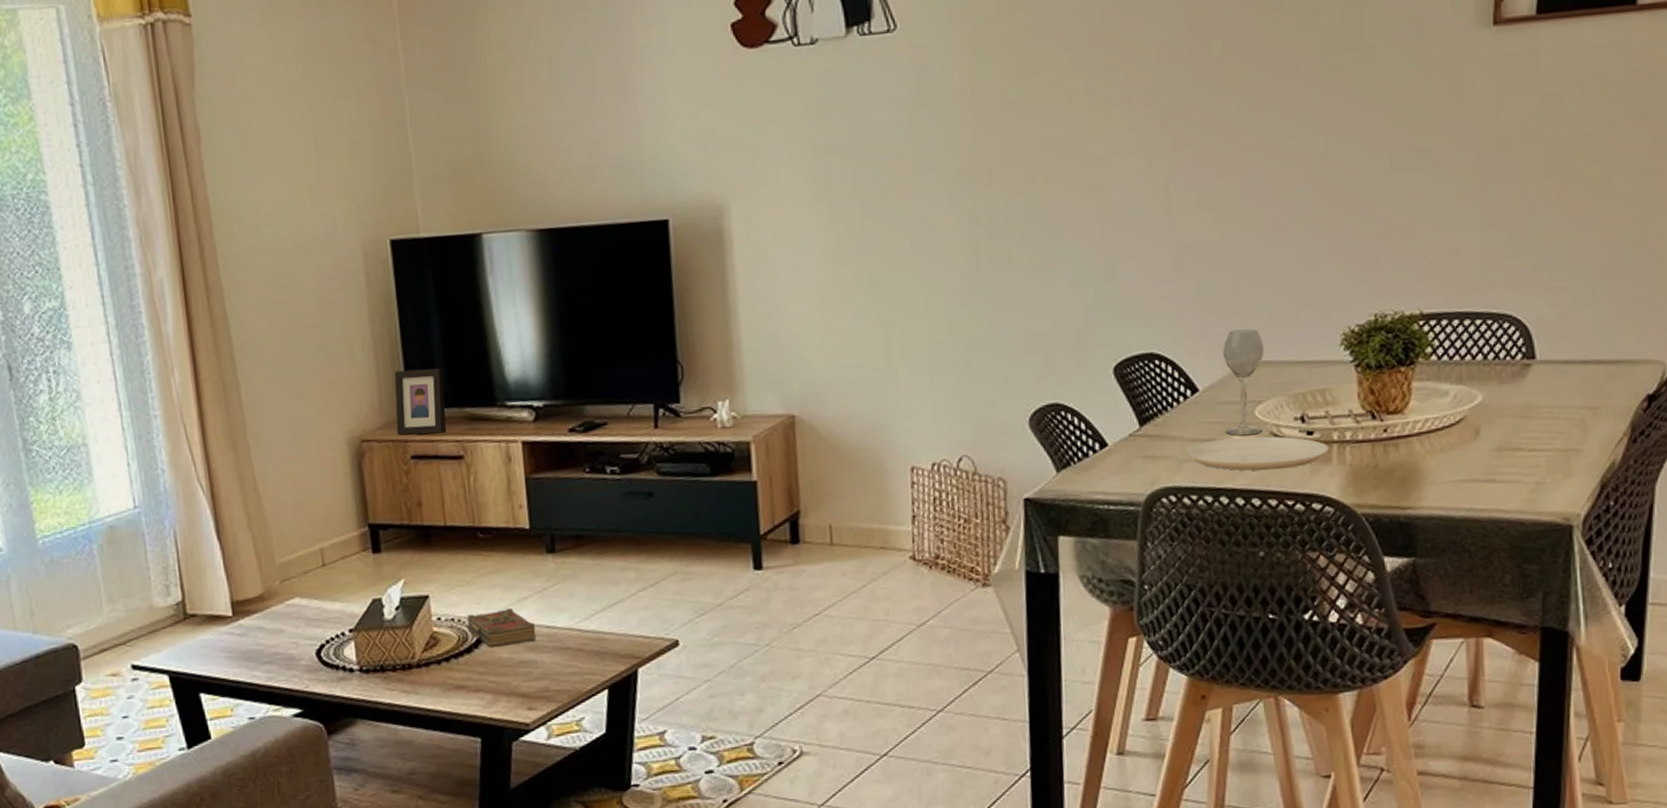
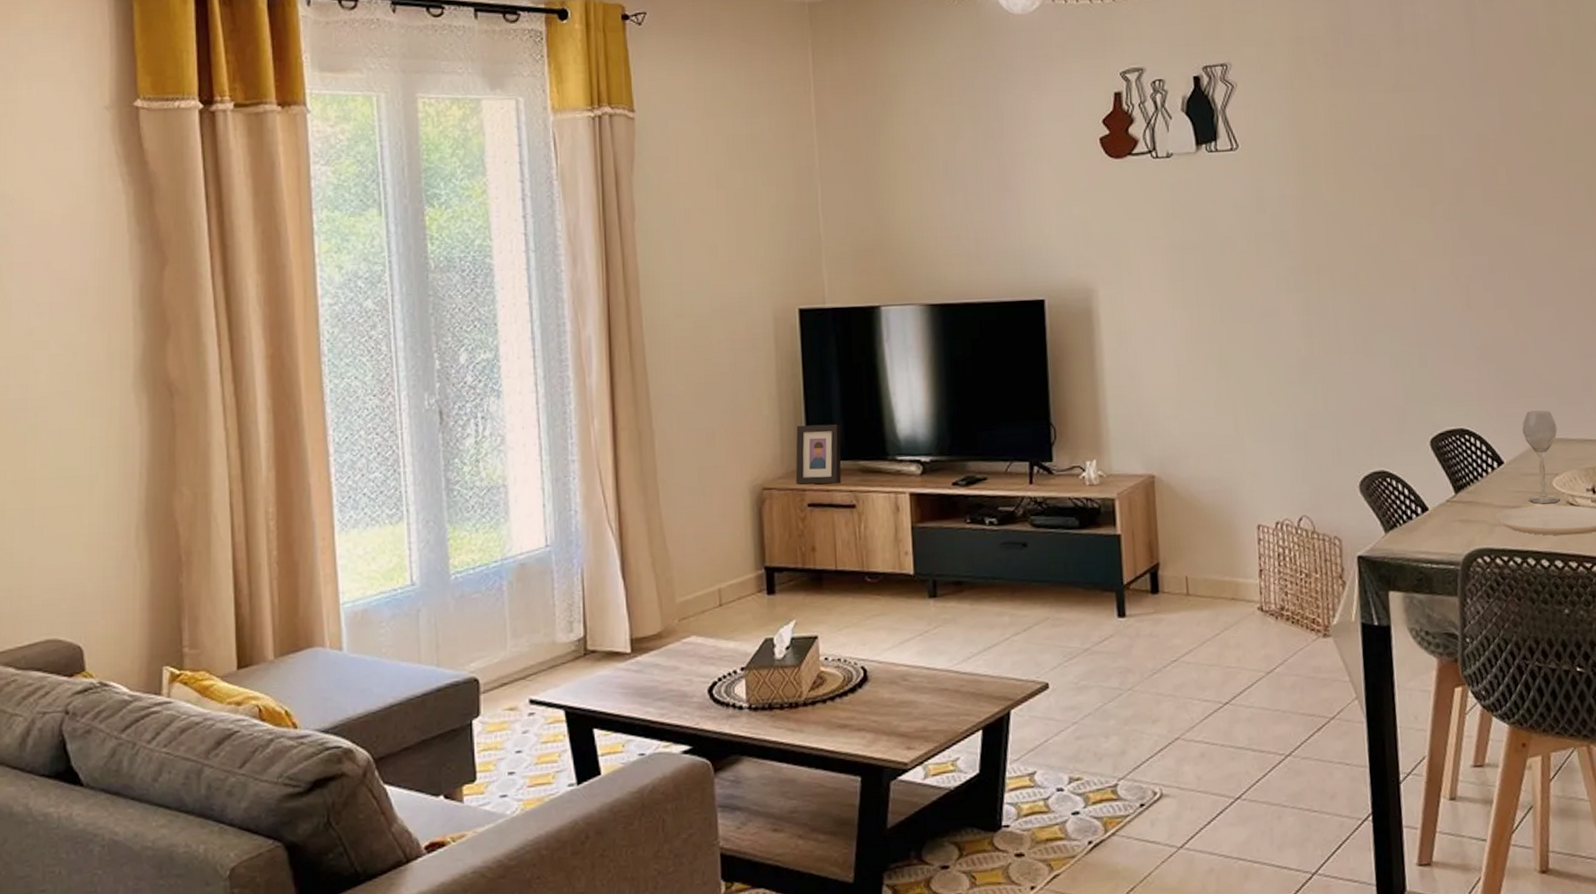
book: present [466,607,537,648] -> none [852,649,917,688]

